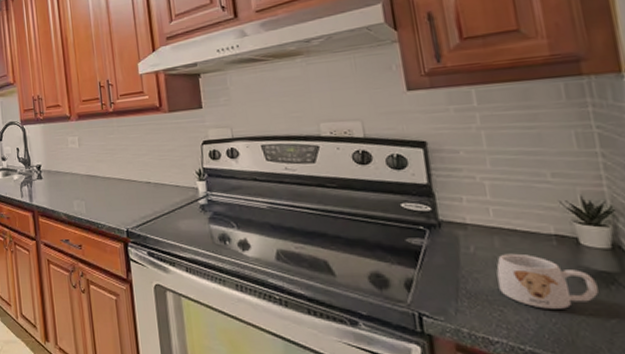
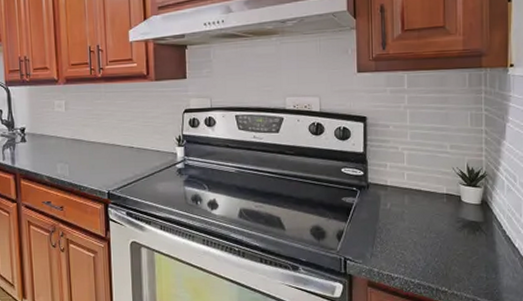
mug: present [496,253,598,309] -> none [403,208,468,251]

